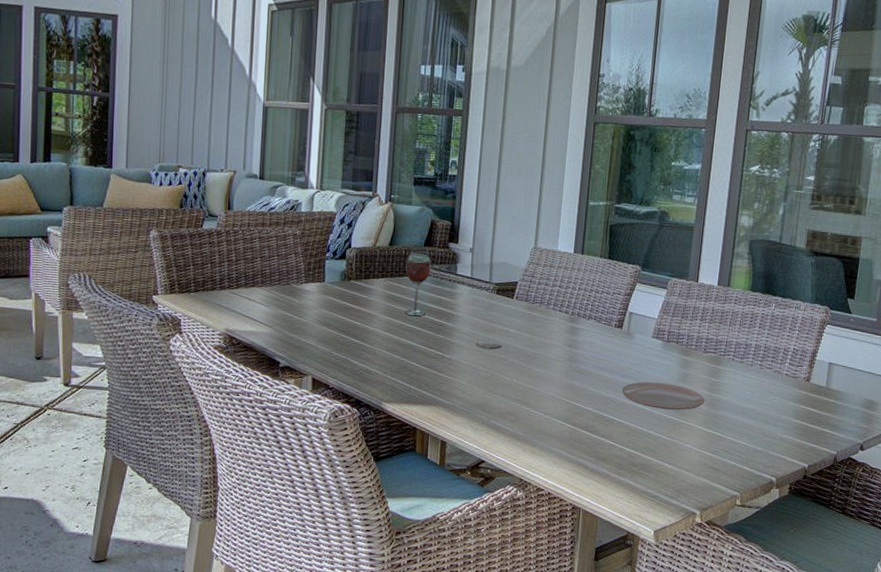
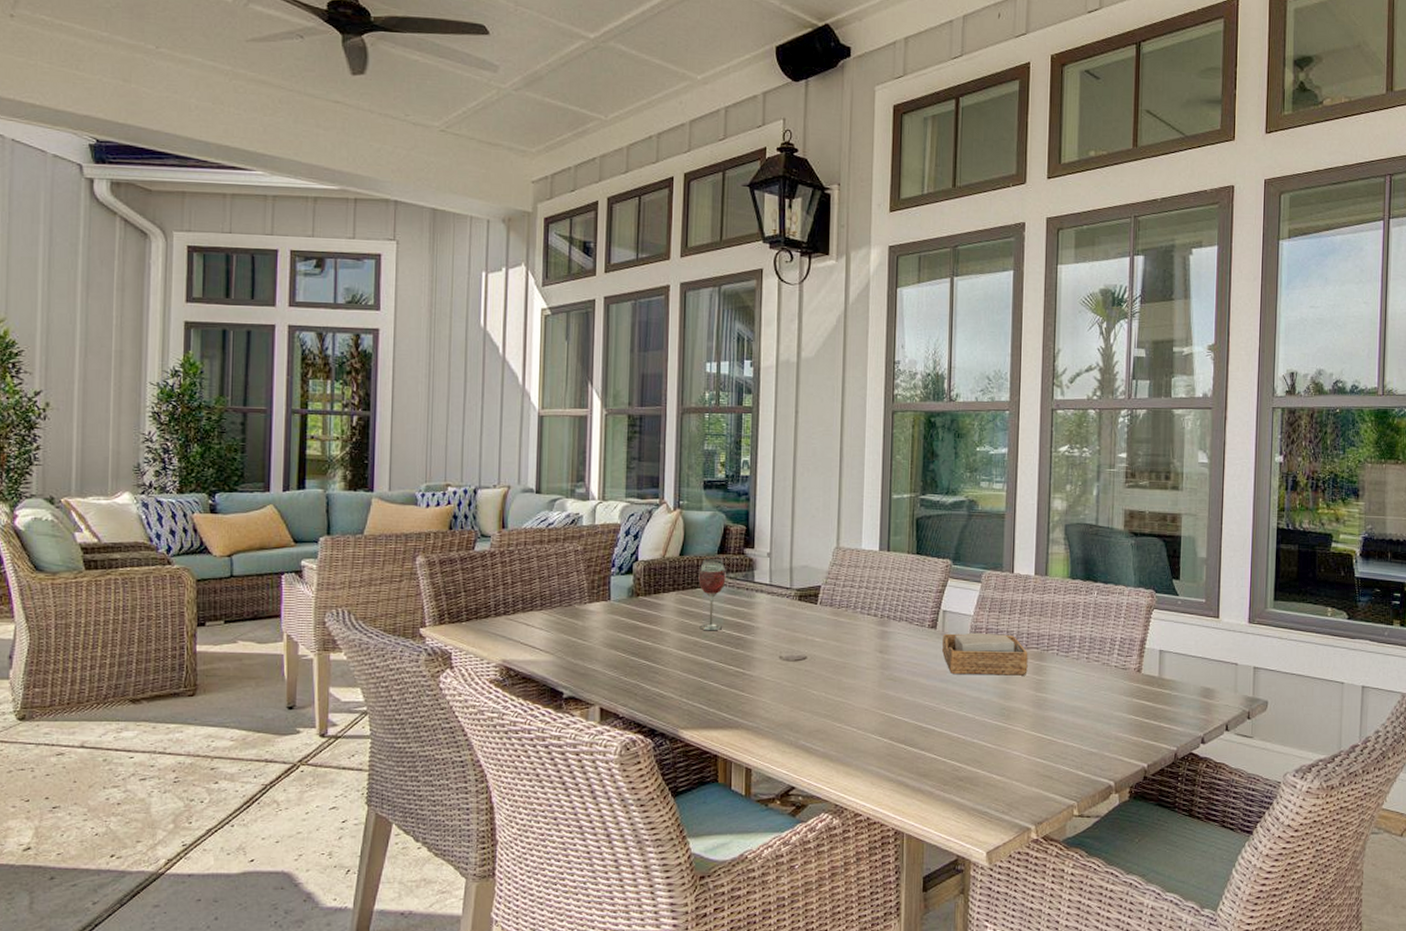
plate: present [621,381,705,410] -> none [940,685,1030,714]
napkin holder: none [625,333,706,377] -> present [941,632,1028,676]

